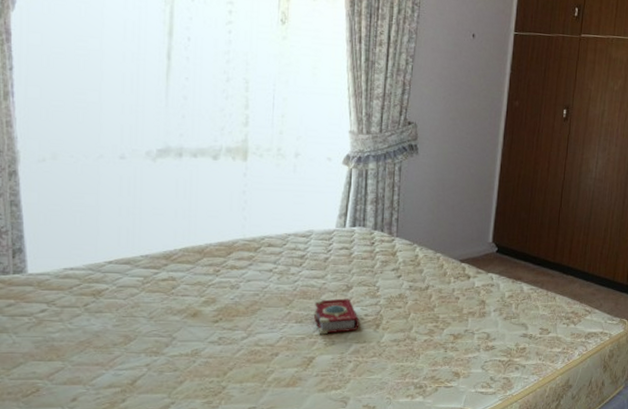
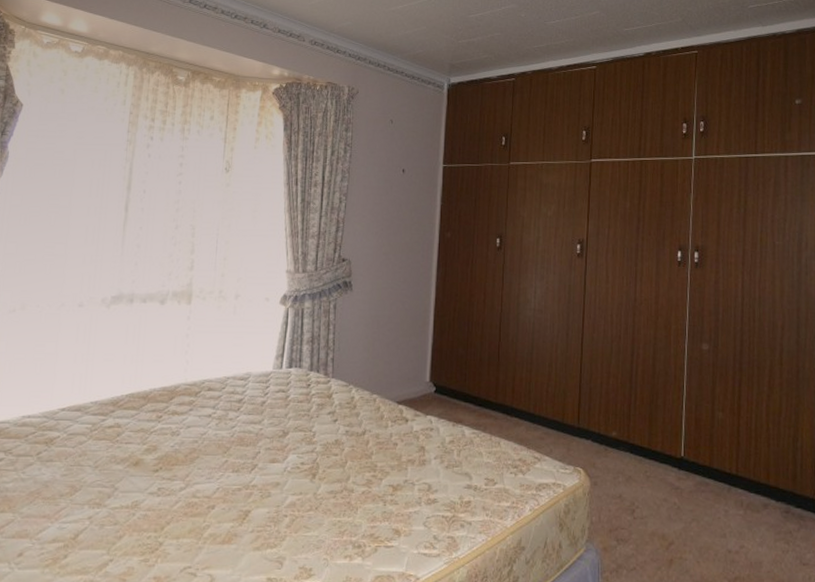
book: present [313,298,360,335] -> none [250,445,296,485]

